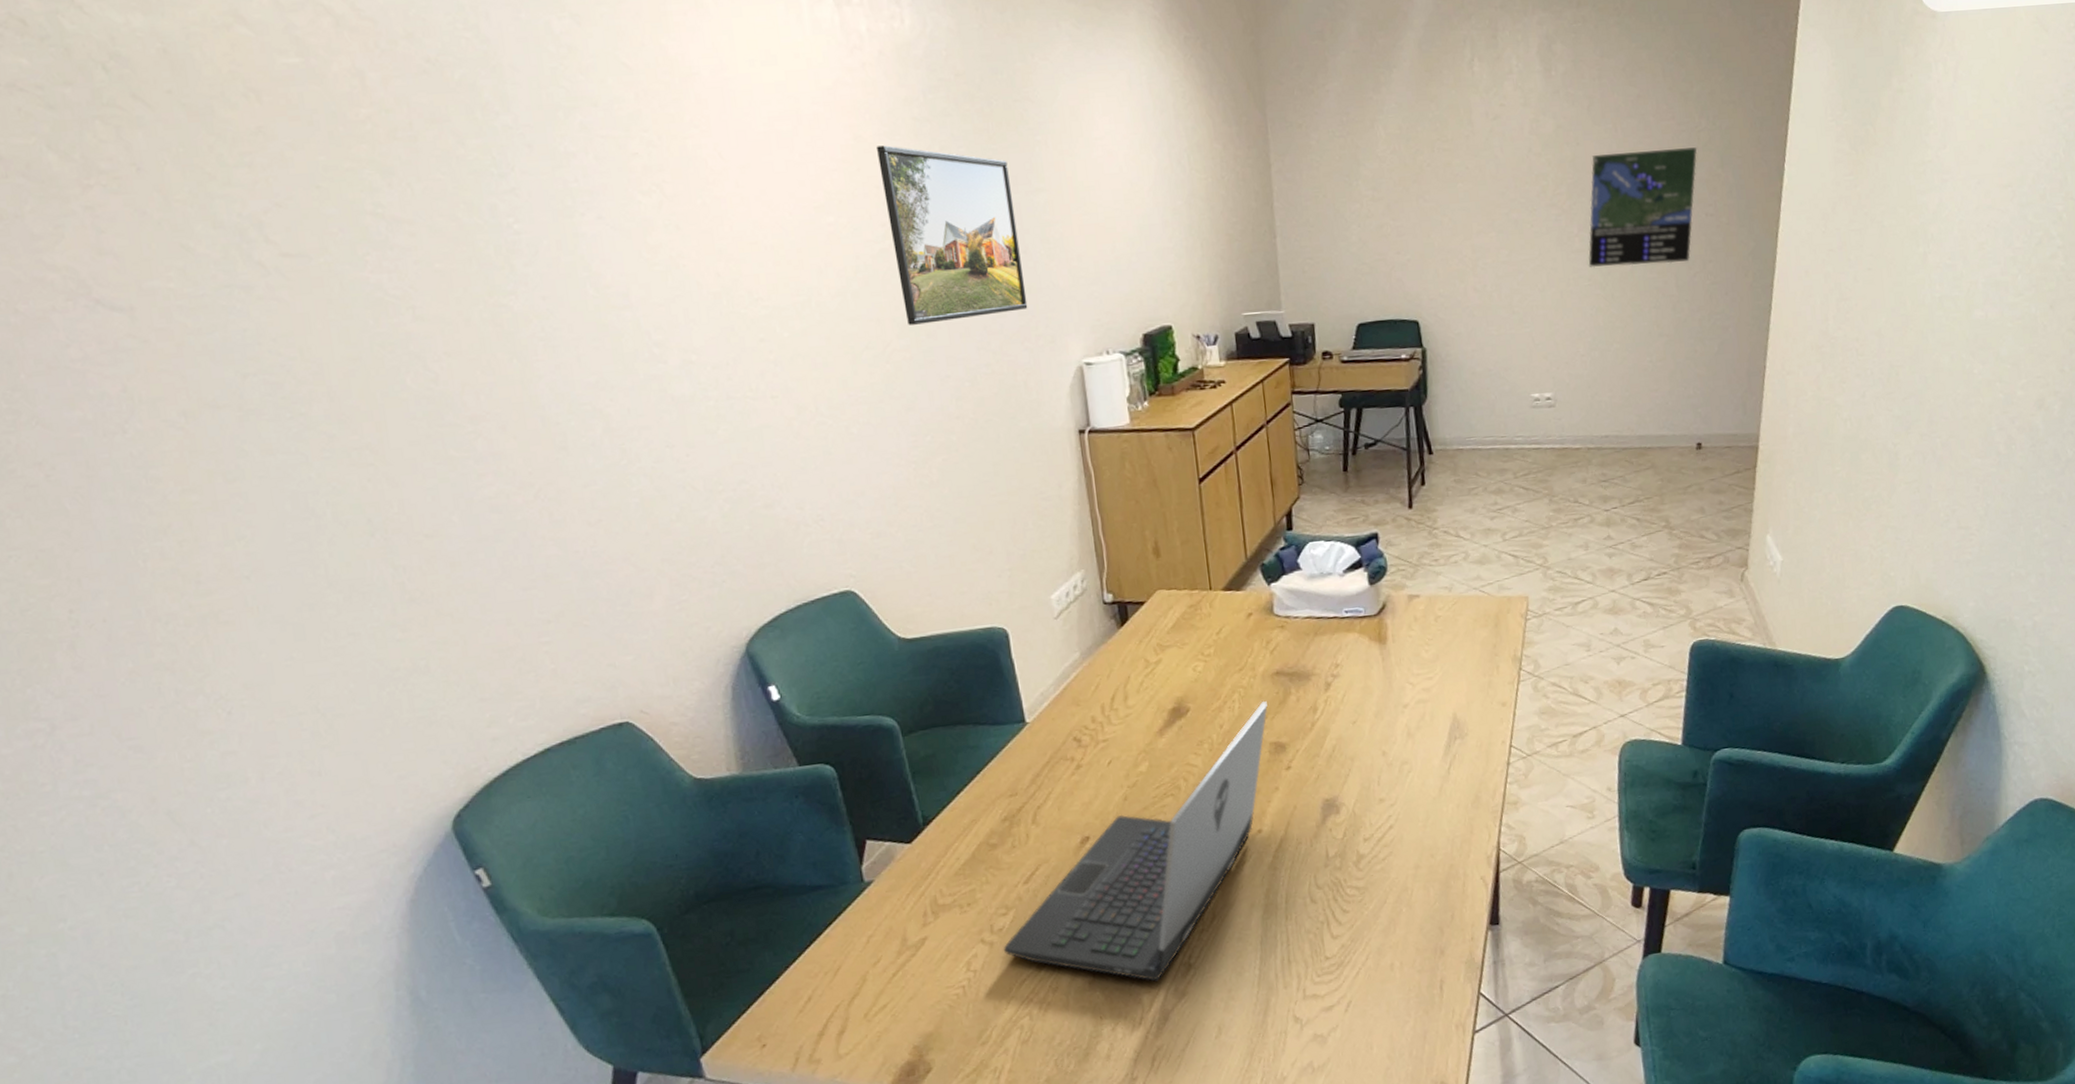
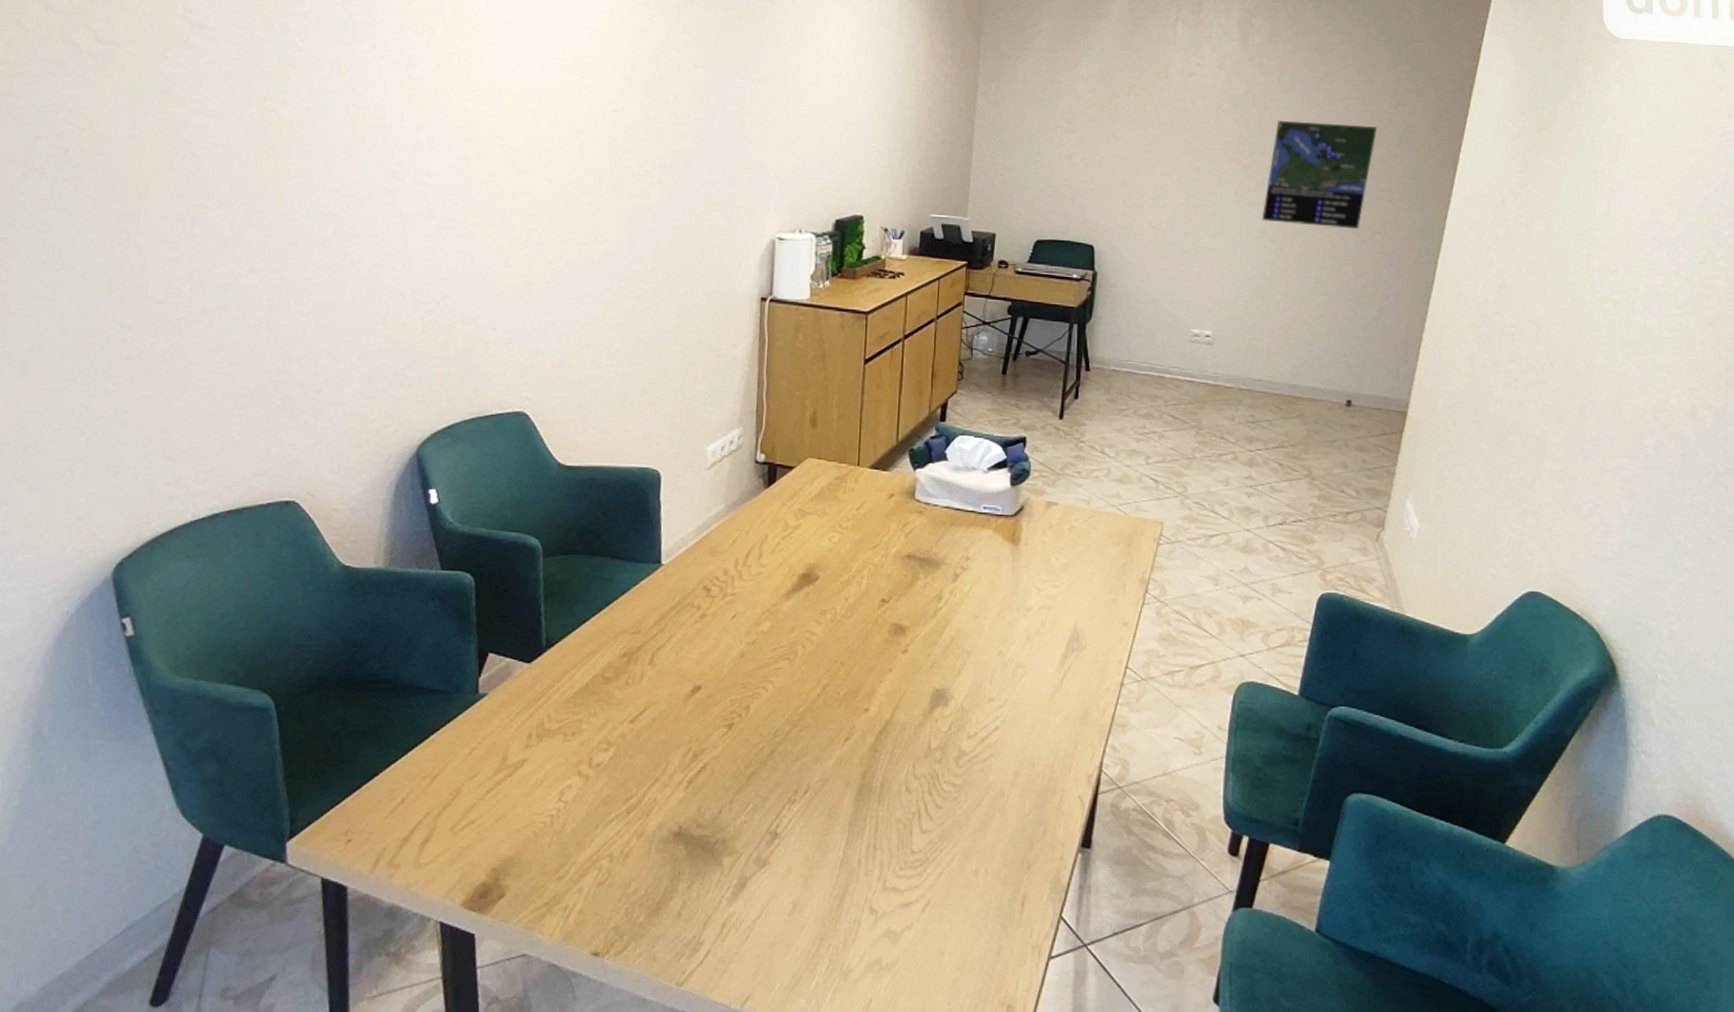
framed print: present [875,145,1028,325] -> none [624,21,740,182]
laptop: present [1003,700,1268,982] -> none [597,581,894,845]

